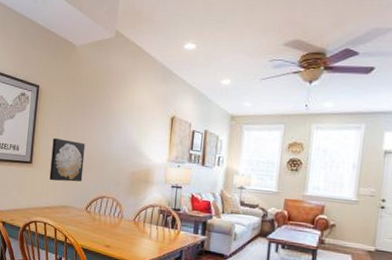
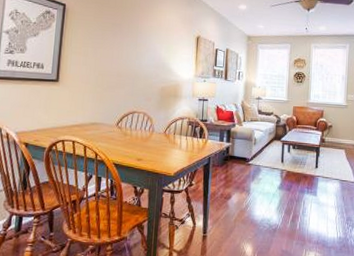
wall art: present [49,137,86,182] -> none [78,55,115,99]

